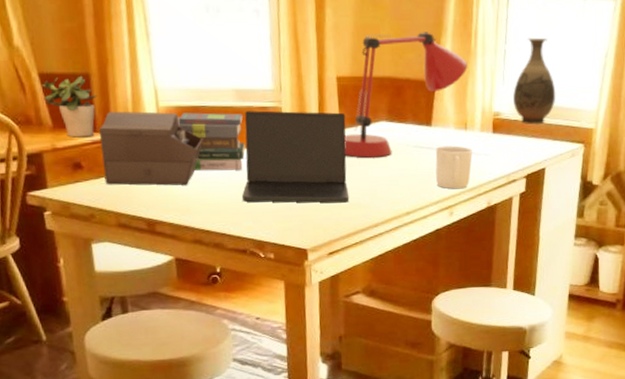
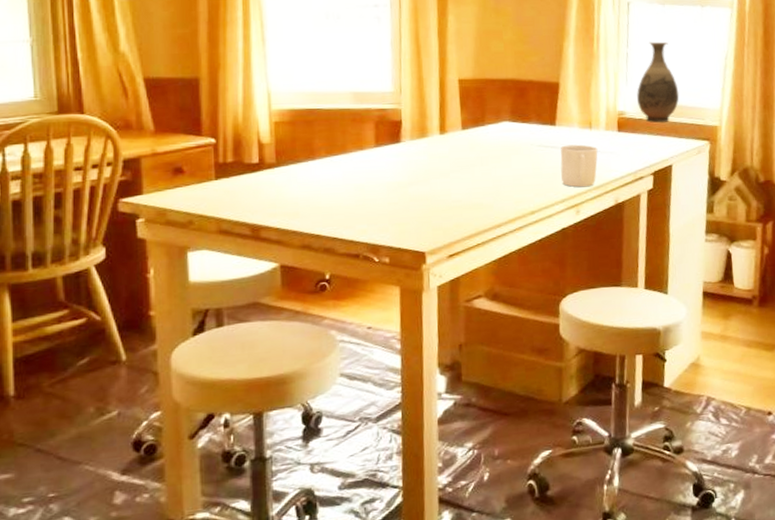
potted plant: present [42,75,97,138] -> none [147,80,206,142]
sewing box: present [99,111,203,186] -> none [205,114,317,190]
books: present [176,112,245,171] -> none [290,115,362,173]
laptop: present [242,110,350,203] -> none [357,112,471,205]
desk lamp: present [344,32,468,158] -> none [466,37,591,158]

